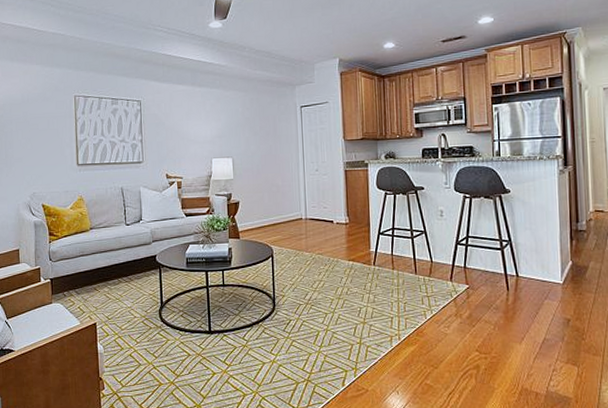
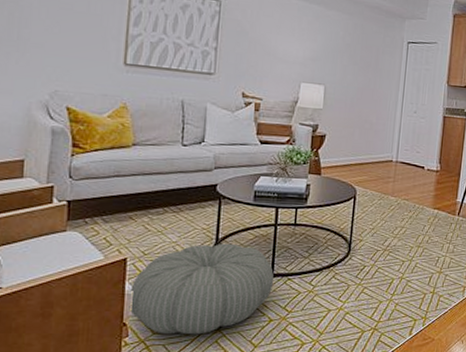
pouf: none [101,305,212,387] -> present [129,243,274,335]

